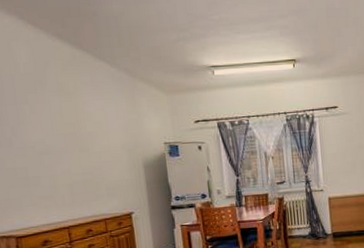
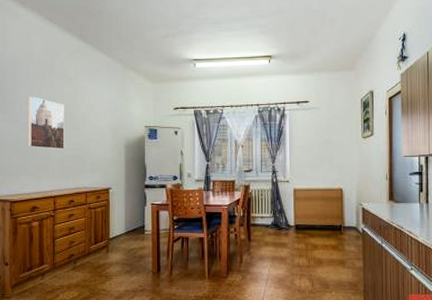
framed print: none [19,115,73,175] -> present [27,96,65,150]

